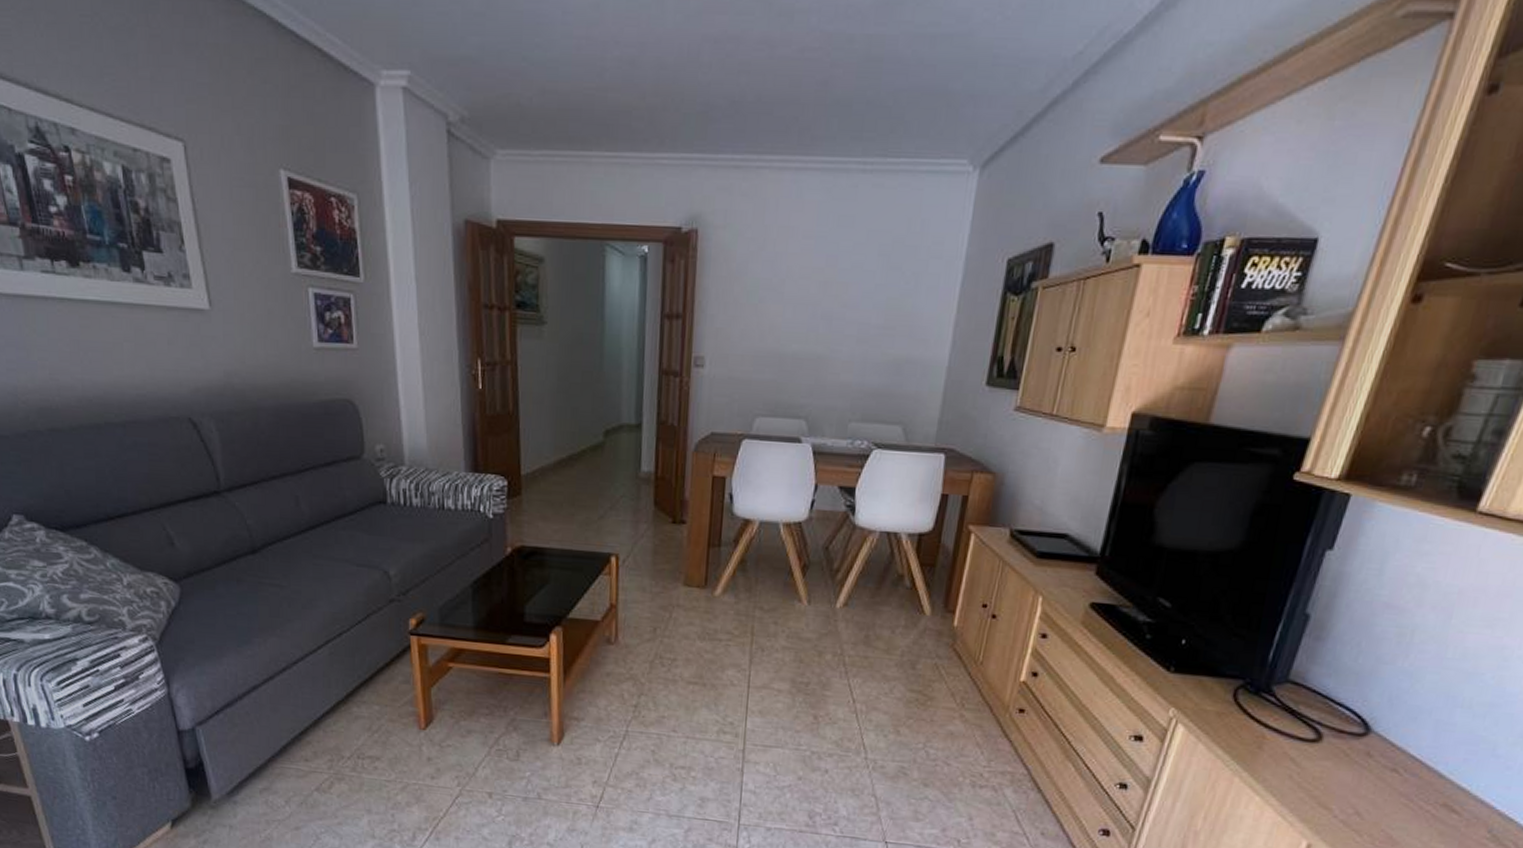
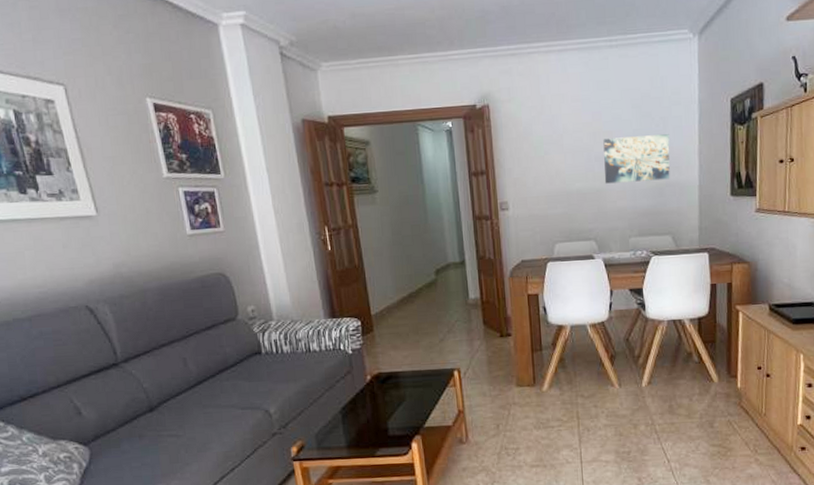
wall art: none [829,291,921,354] -> present [603,134,670,184]

